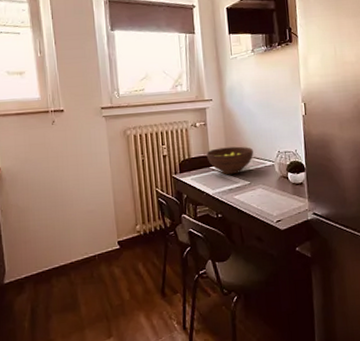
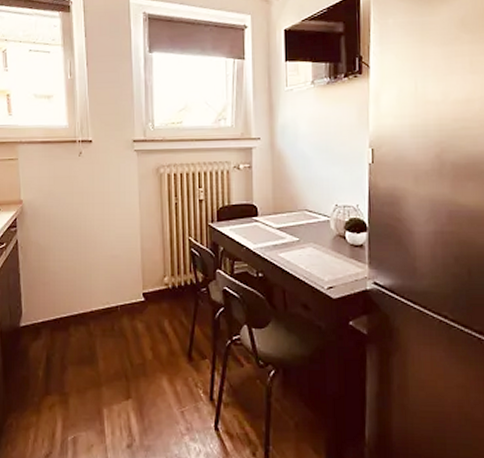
fruit bowl: present [206,146,253,175] -> none [249,195,305,228]

